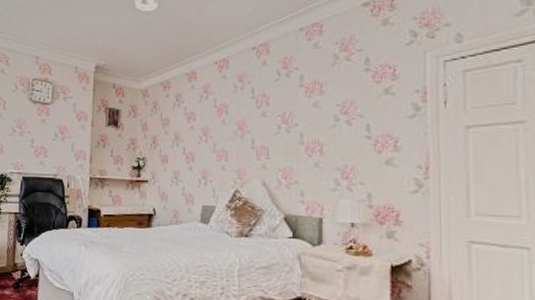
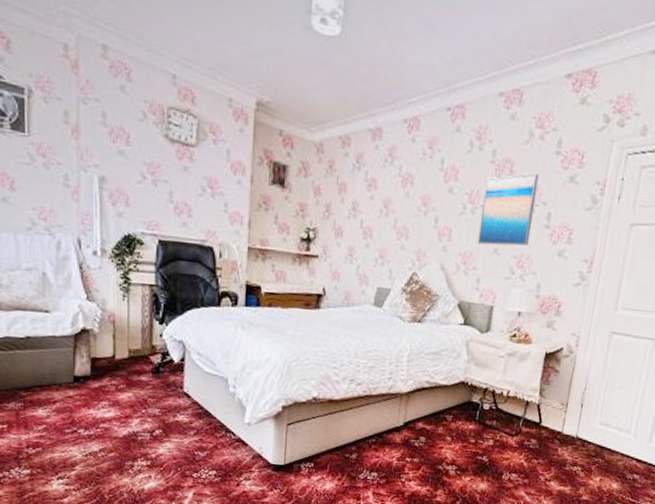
wall art: none [296,91,351,160] -> present [477,173,539,246]

